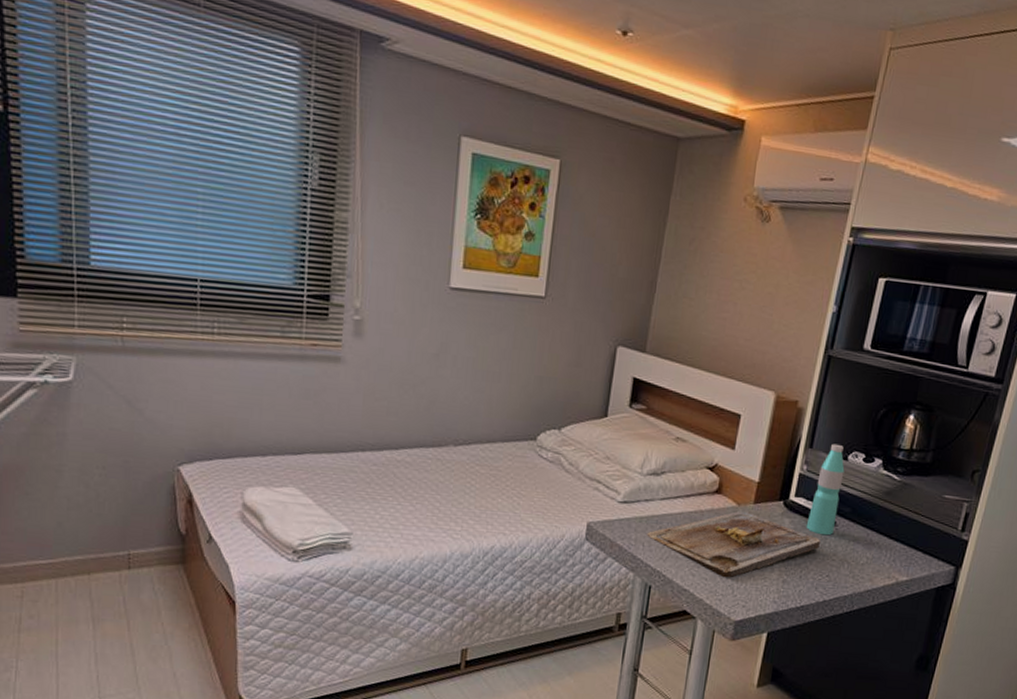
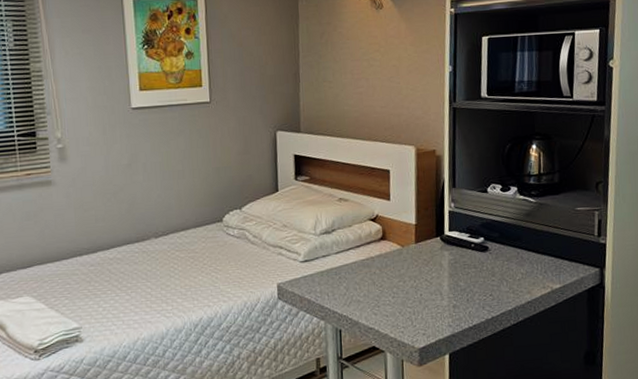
cutting board: present [647,510,820,578] -> none [329,251,479,312]
water bottle: present [806,443,845,536] -> none [463,180,488,261]

